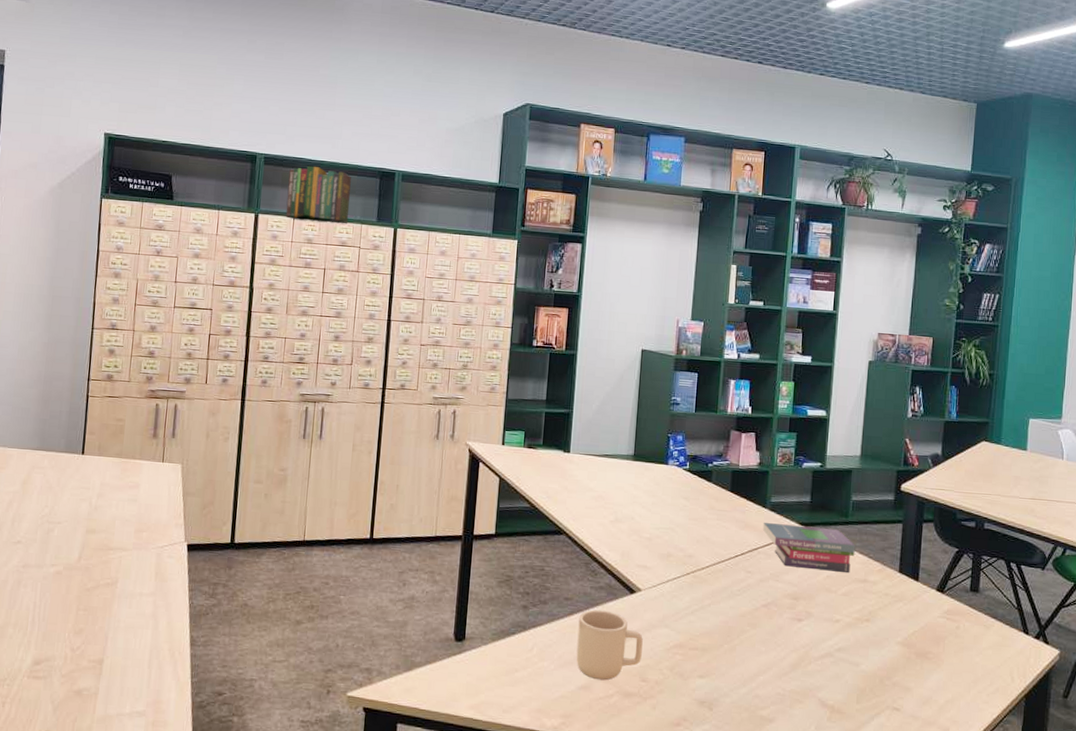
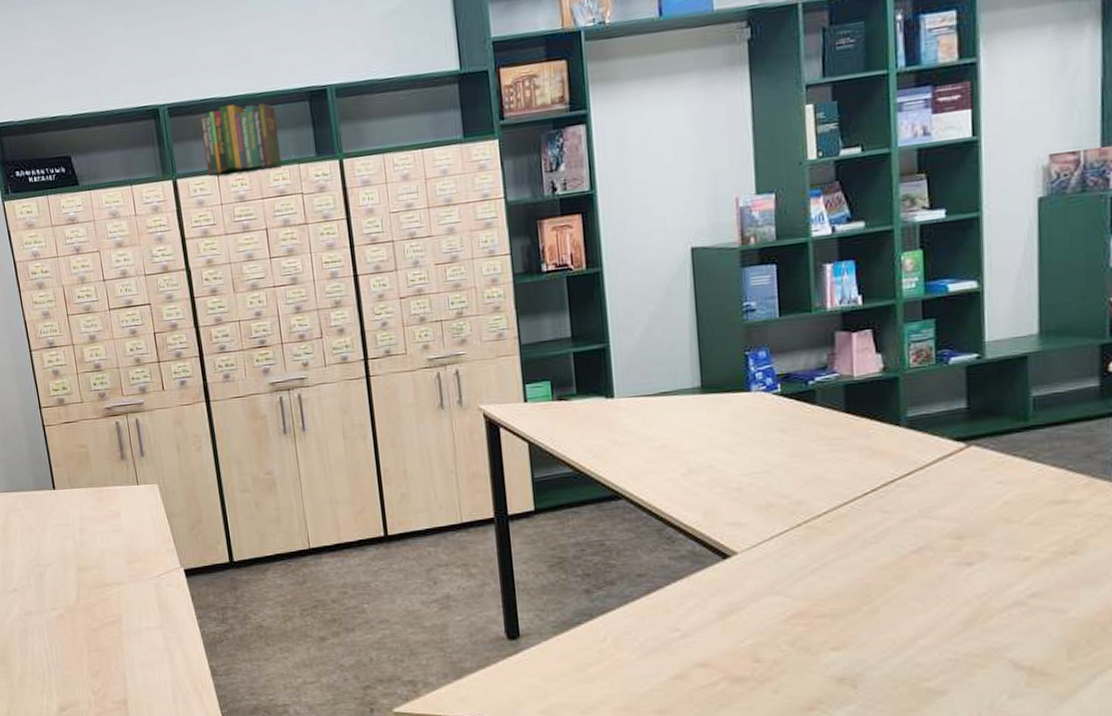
mug: present [576,609,643,680] -> none [659,583,750,666]
books: present [762,522,856,573] -> none [898,439,1044,498]

